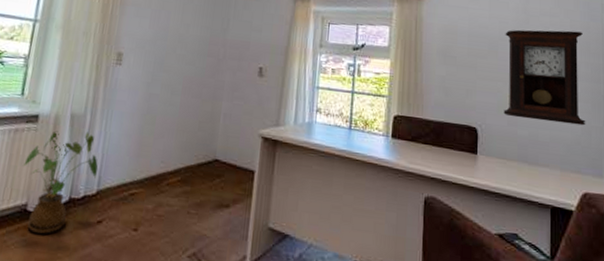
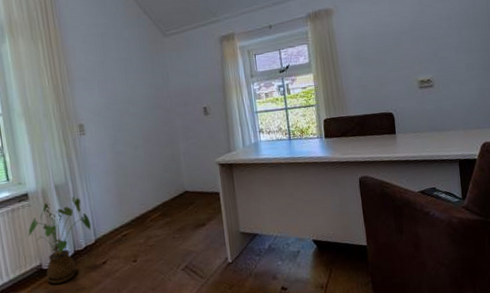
pendulum clock: present [503,29,586,126] -> none [406,10,480,97]

